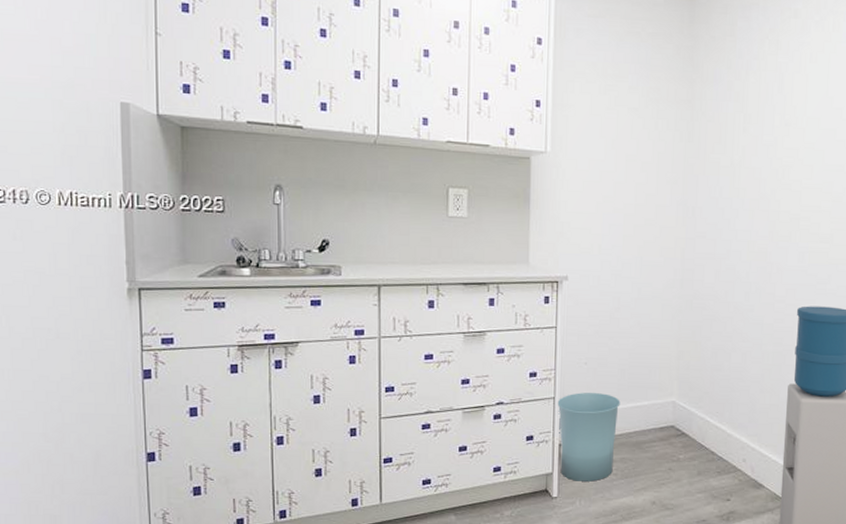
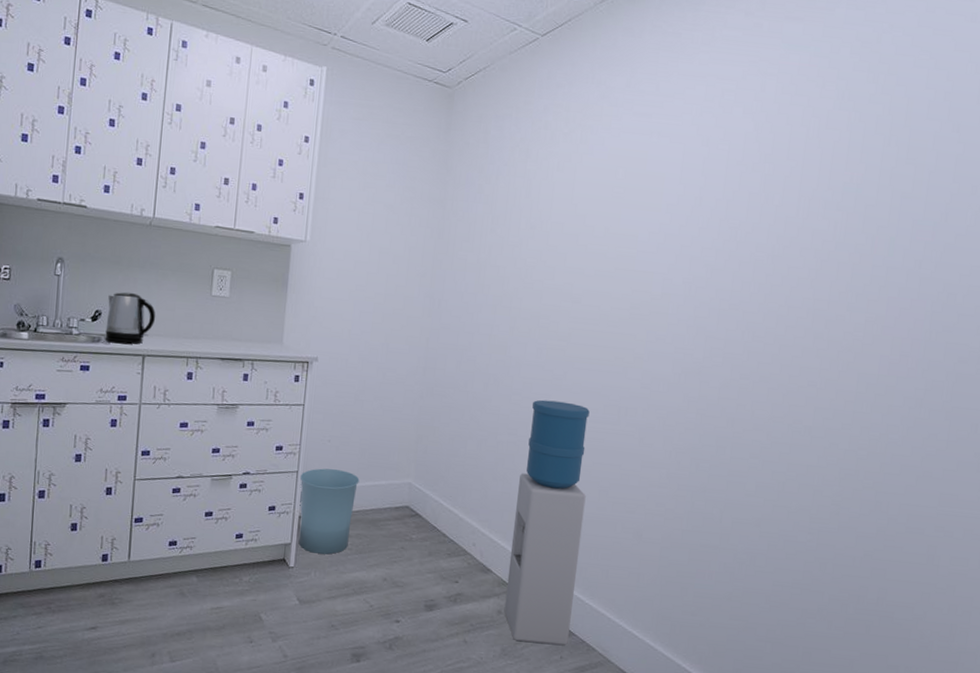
kettle: none [335,217,389,275] -> present [105,291,156,345]

